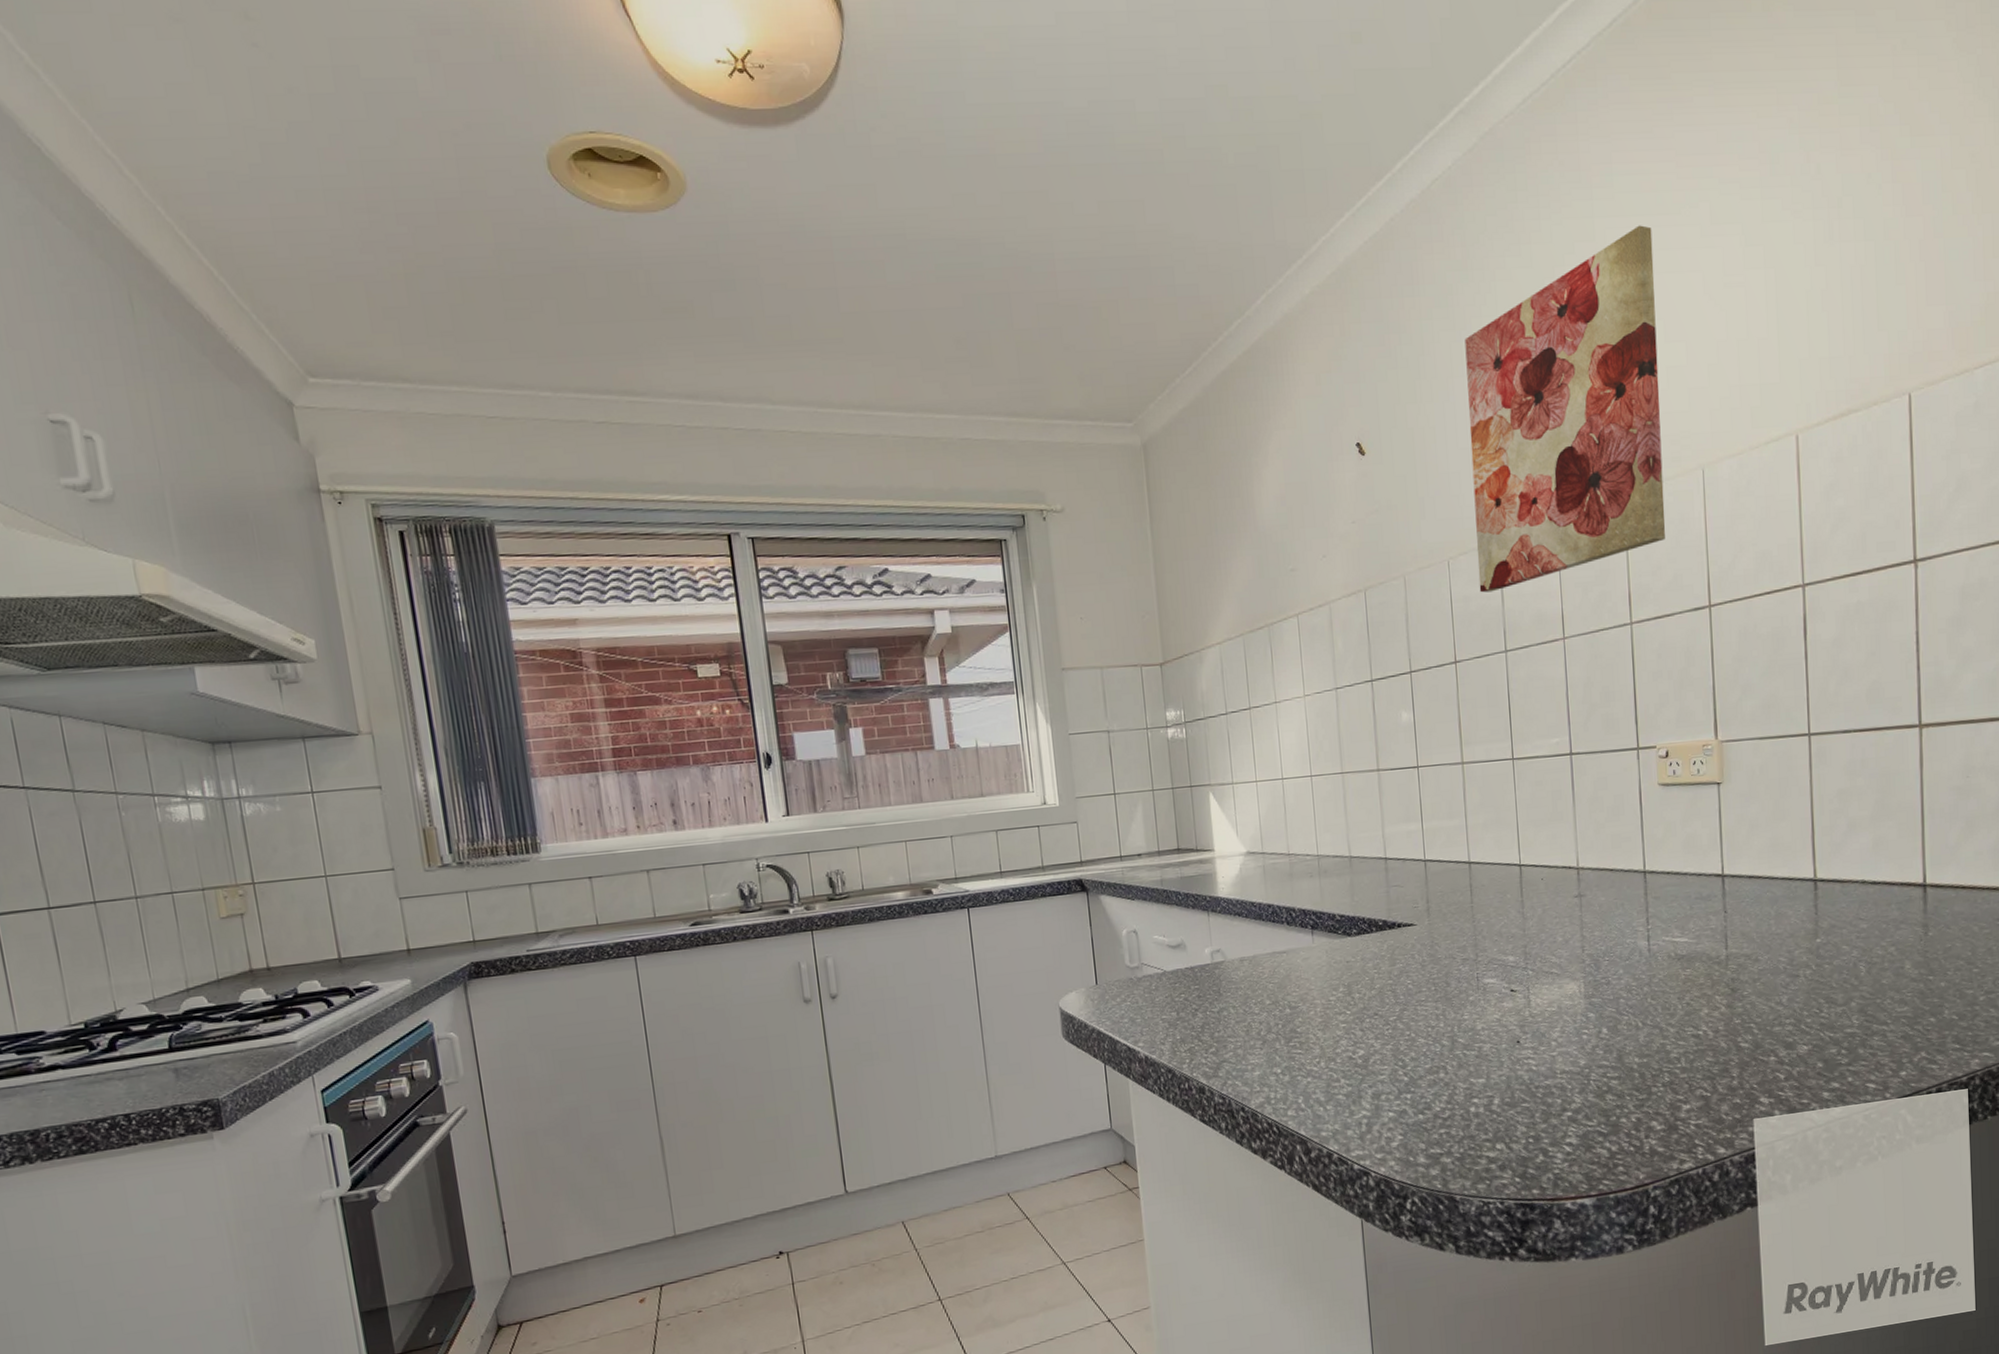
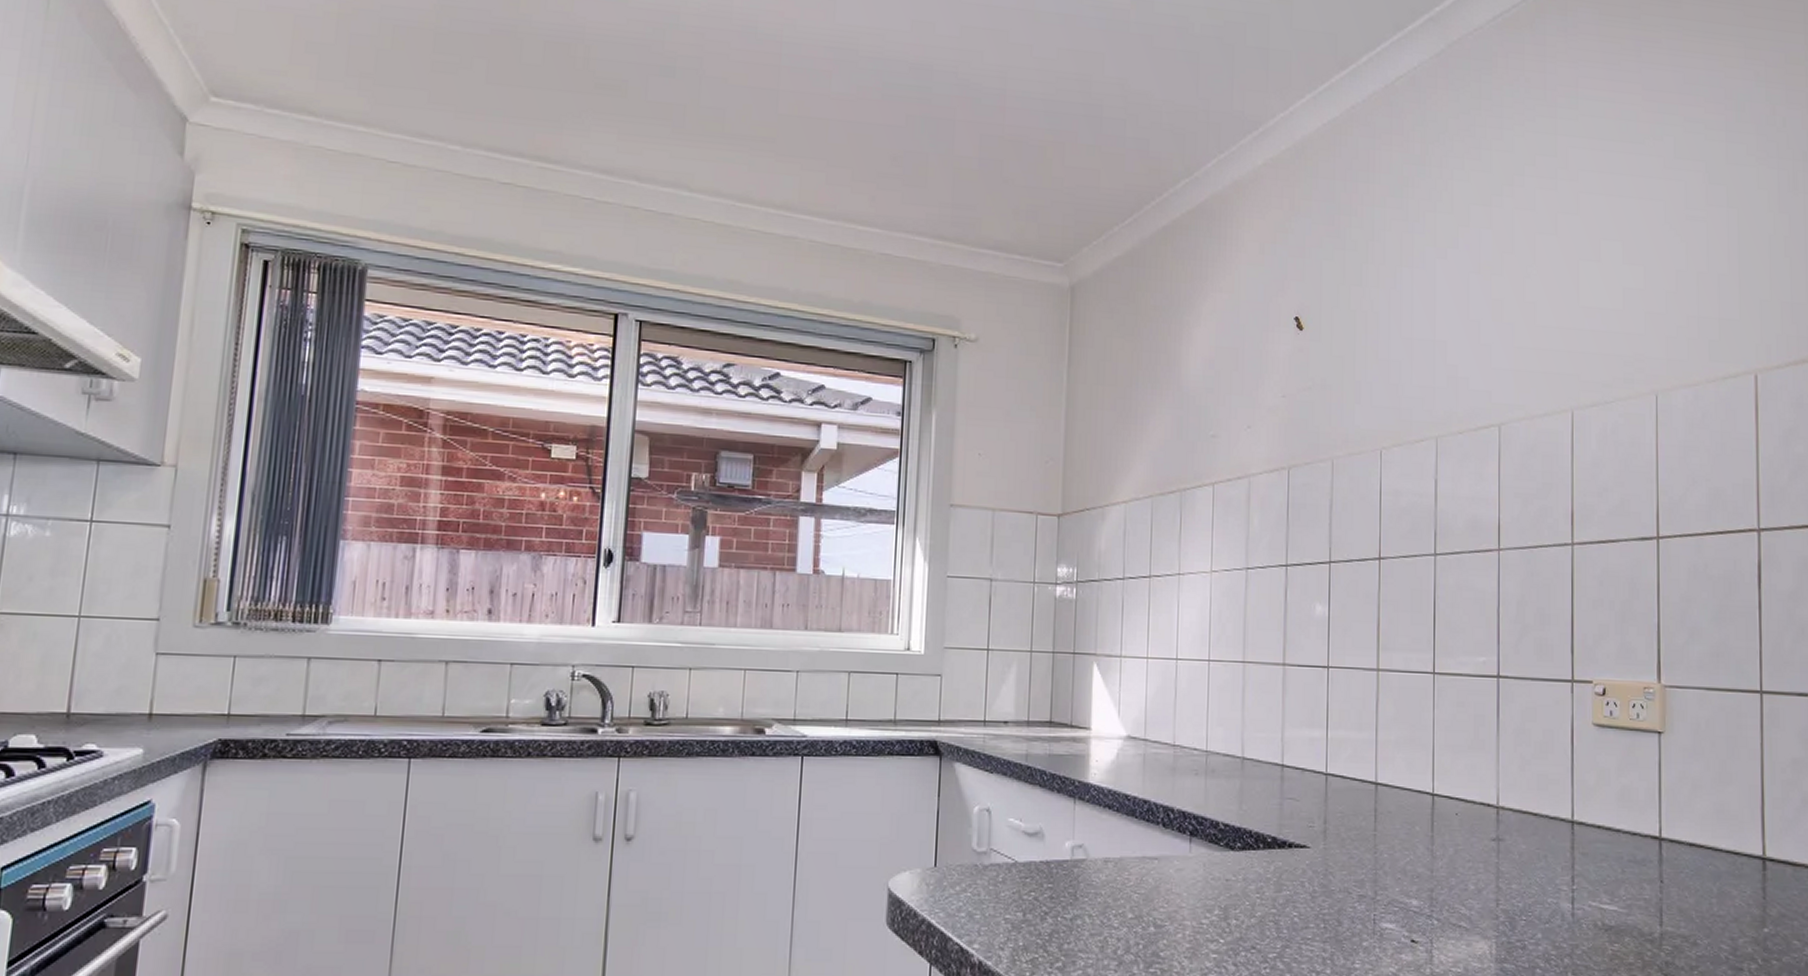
wall art: present [1464,225,1666,593] -> none [1412,148,1615,490]

